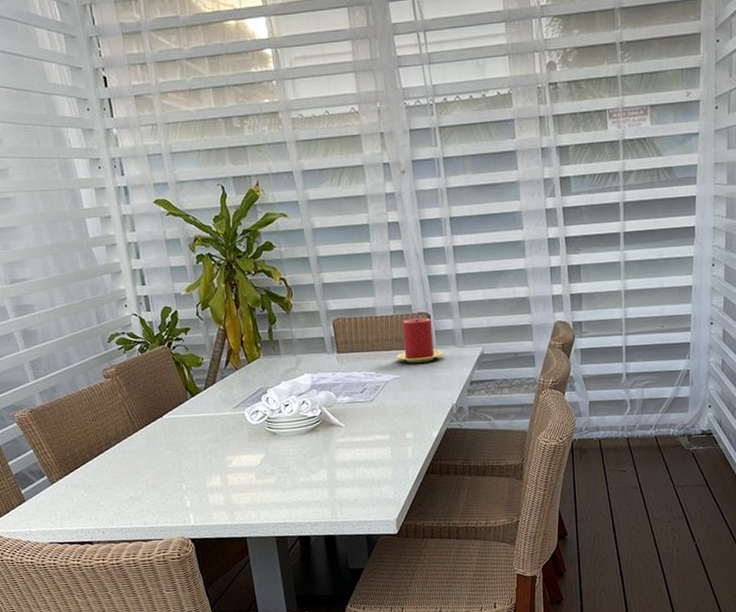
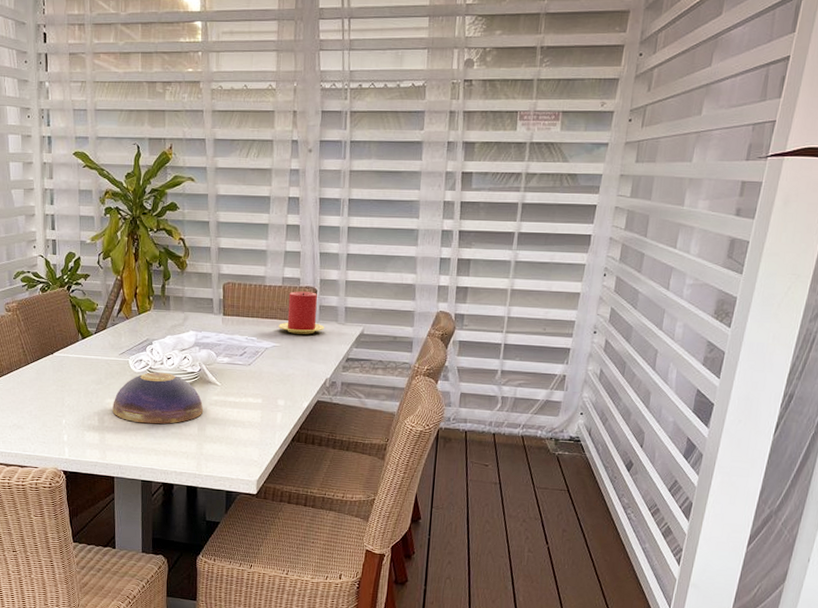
decorative bowl: none [234,420,331,477] -> present [112,372,204,424]

